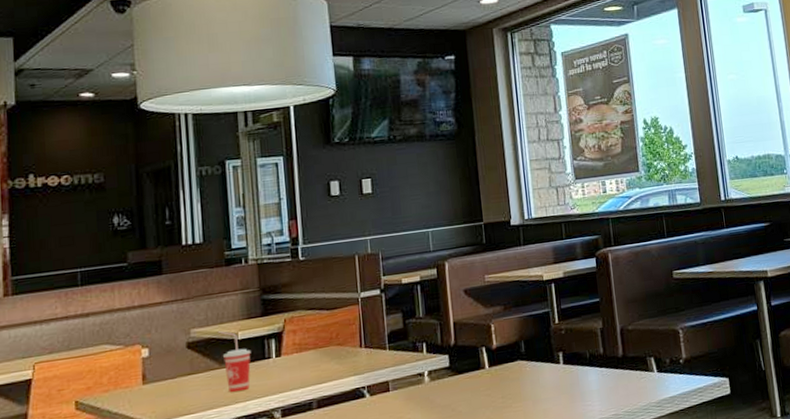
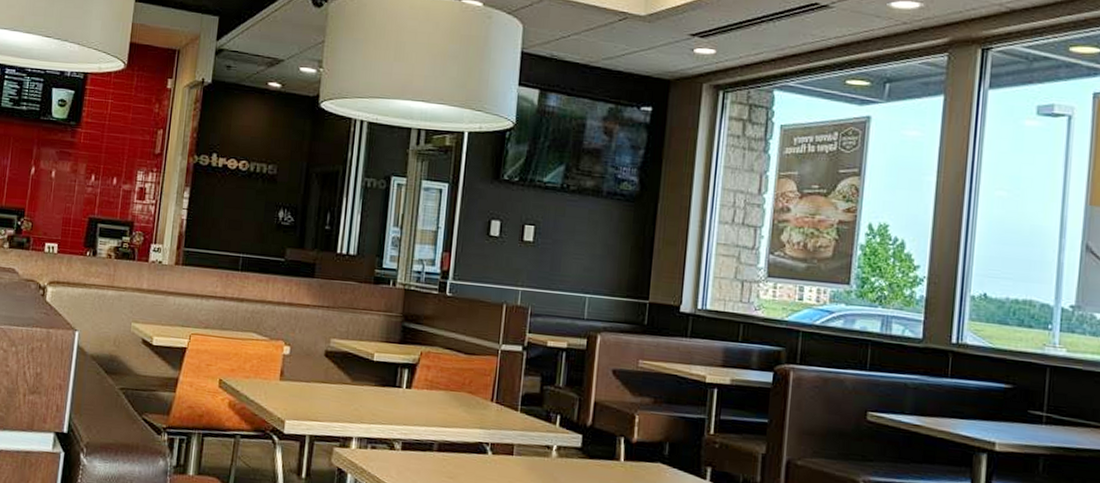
beverage cup: present [217,330,251,393] -> none [355,346,384,413]

